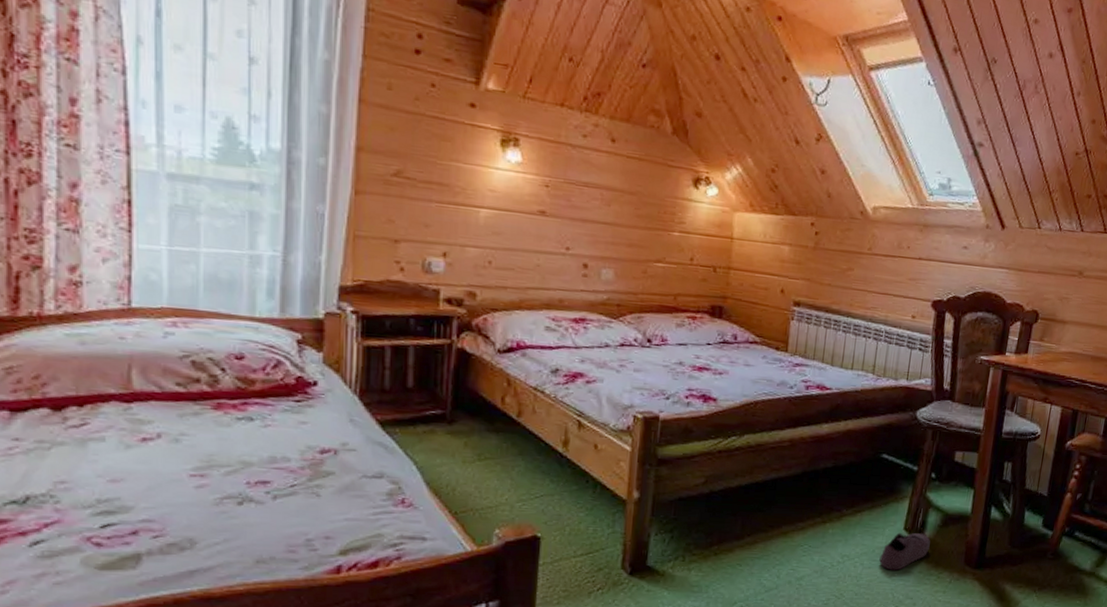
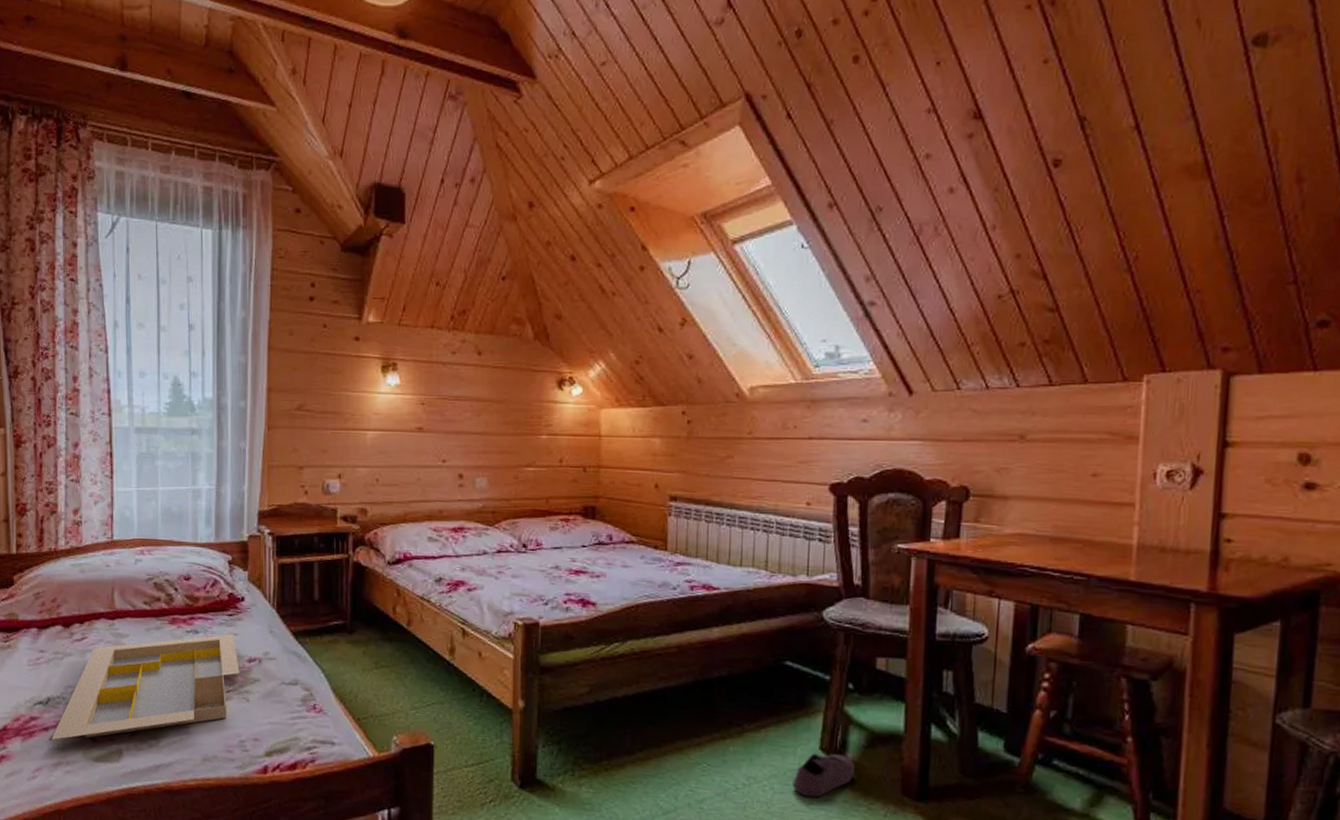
serving tray: none [31,422,308,547] -> present [51,634,240,741]

